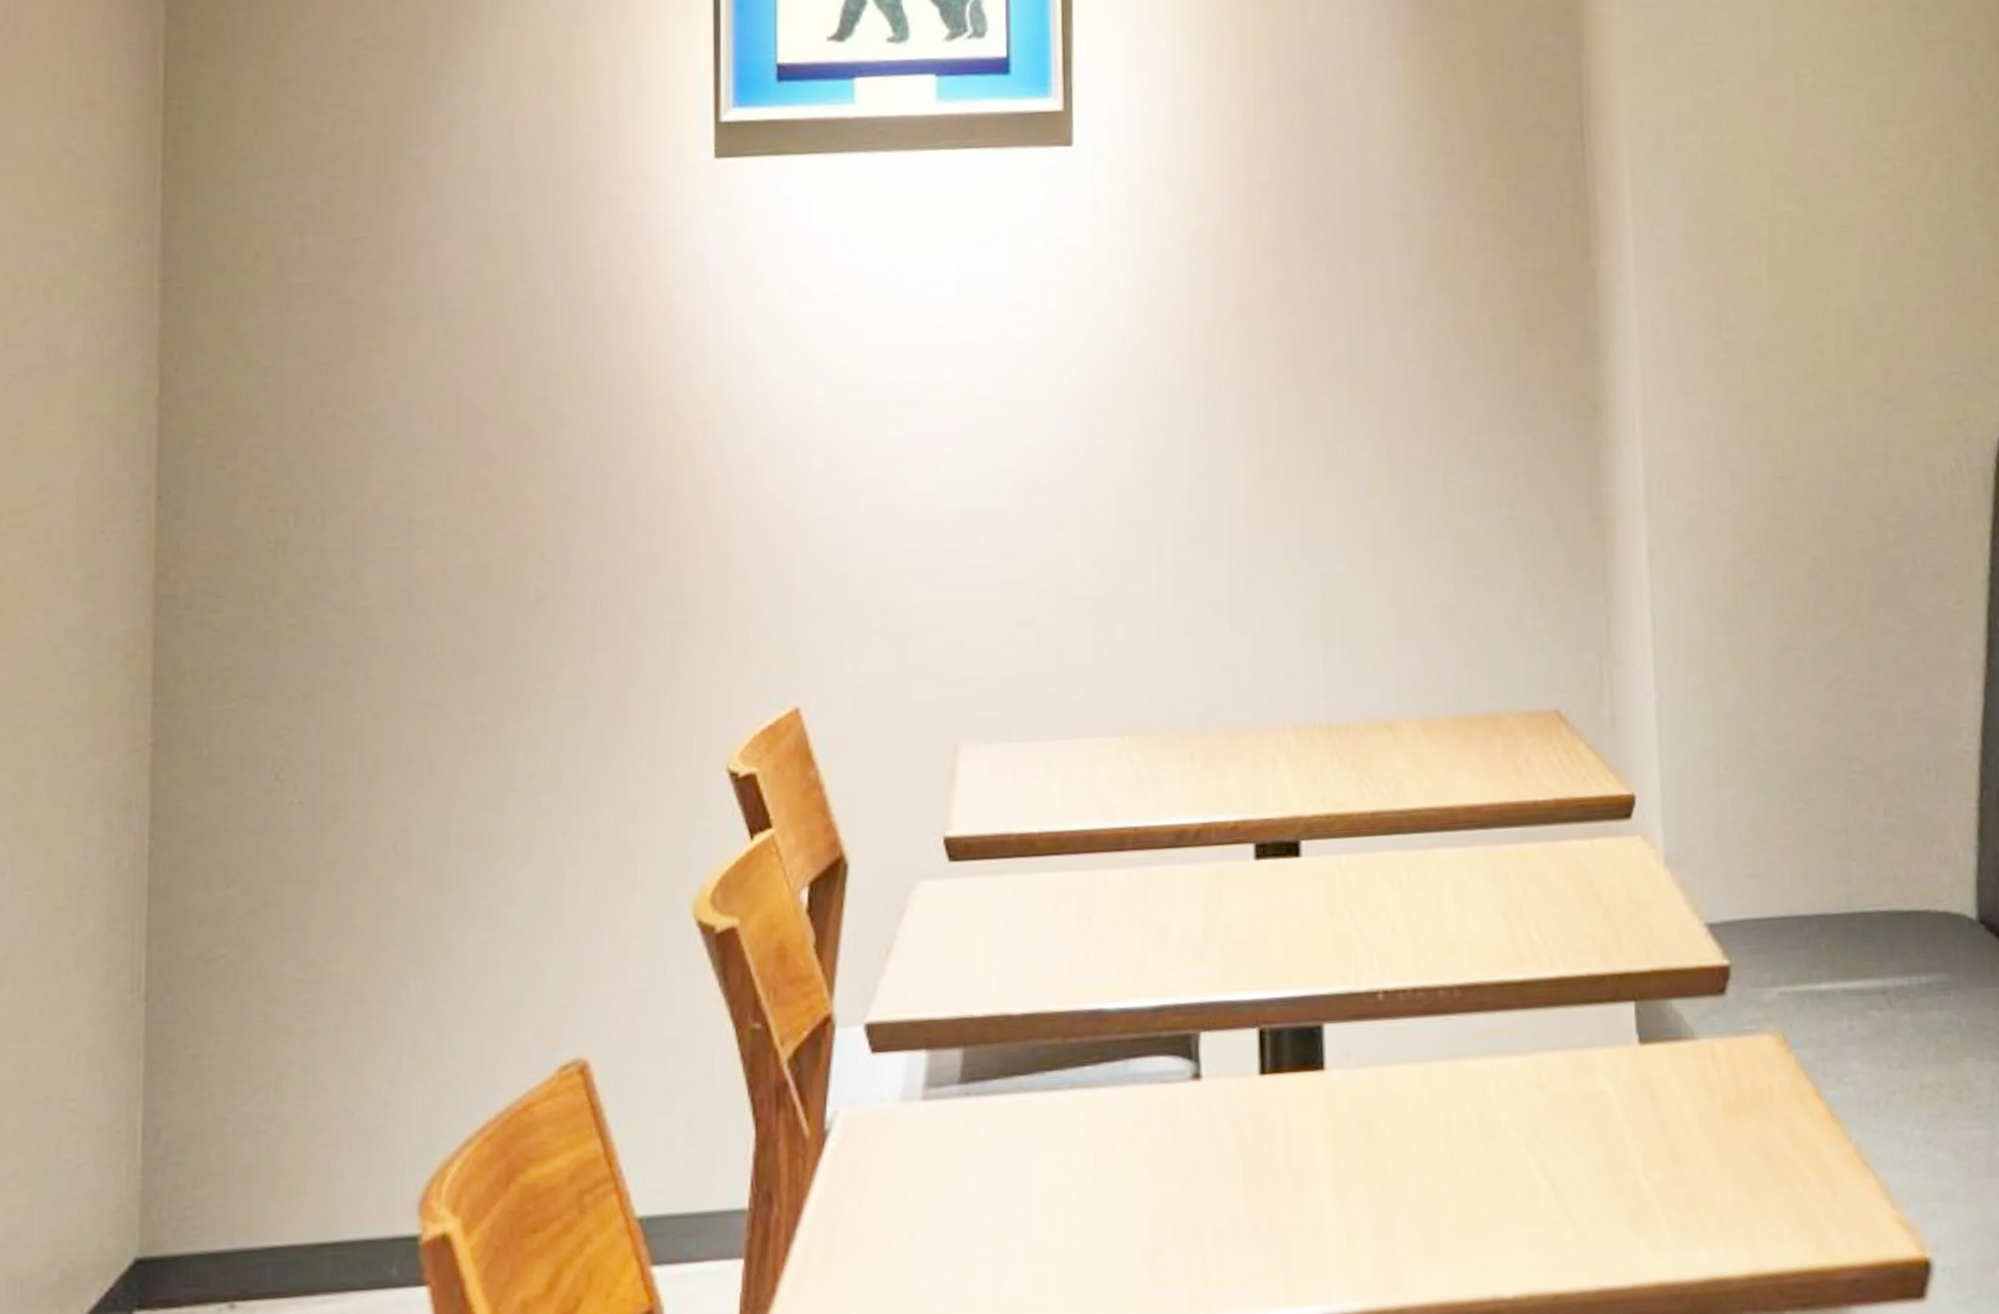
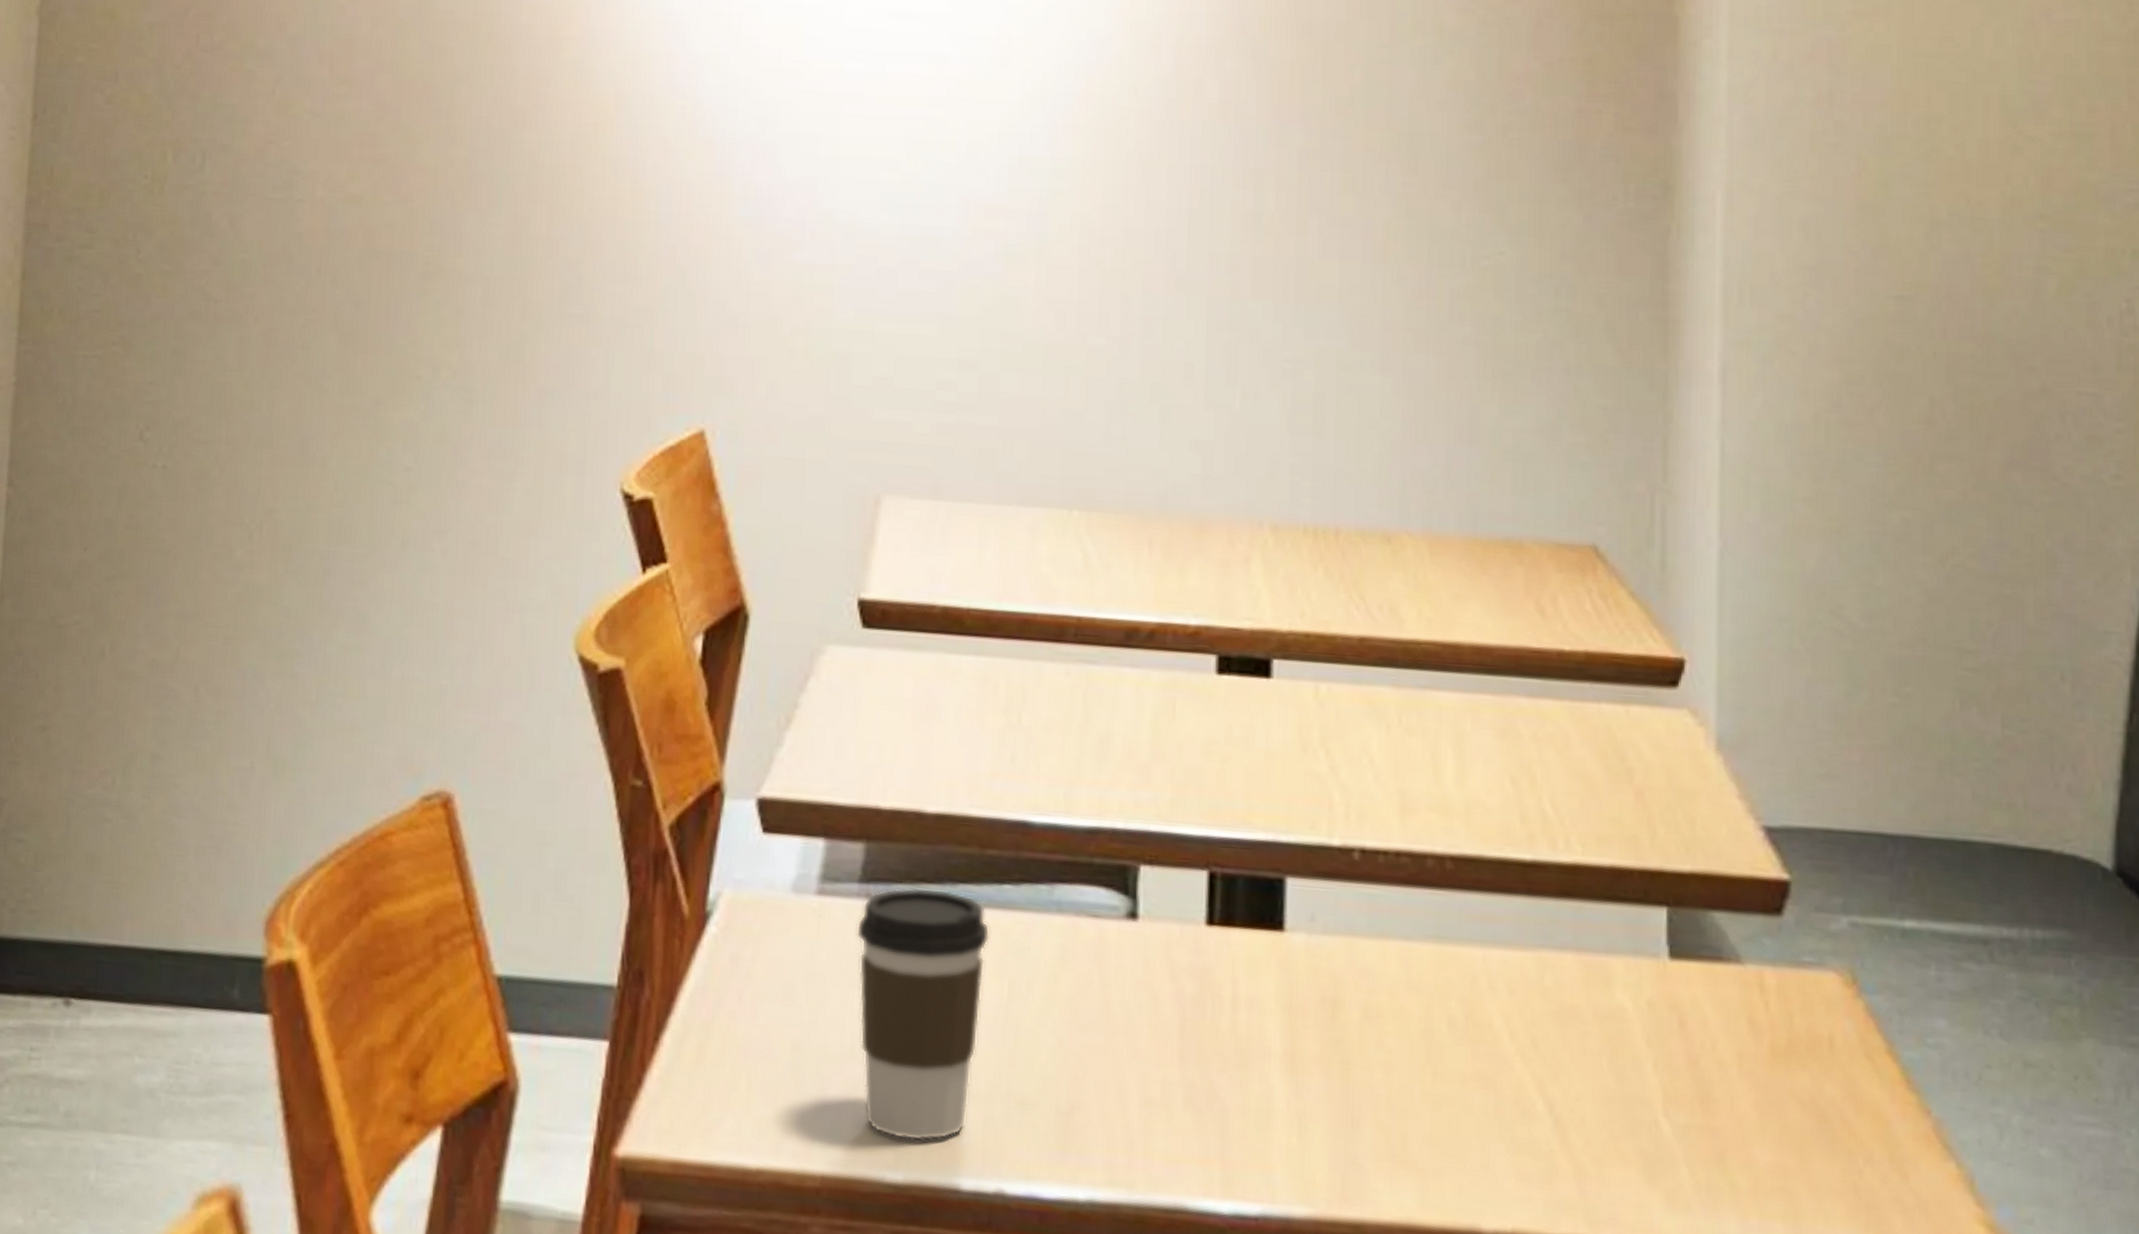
coffee cup: none [959,1079,1076,1303] -> present [856,887,990,1141]

